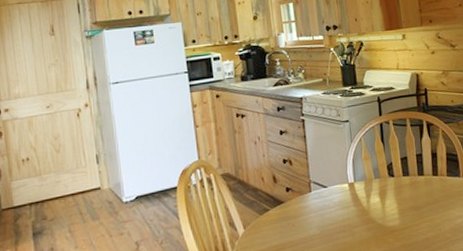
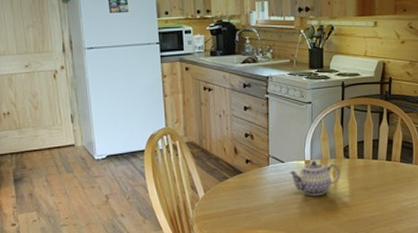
teapot: none [333,182,386,222] -> present [289,160,339,196]

